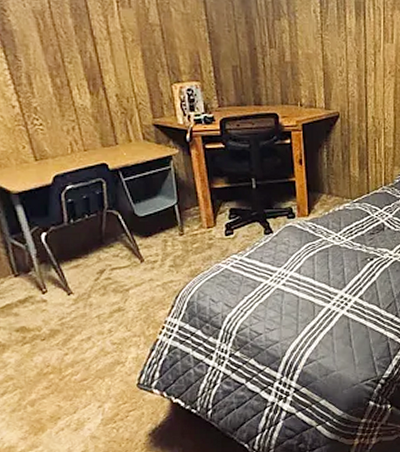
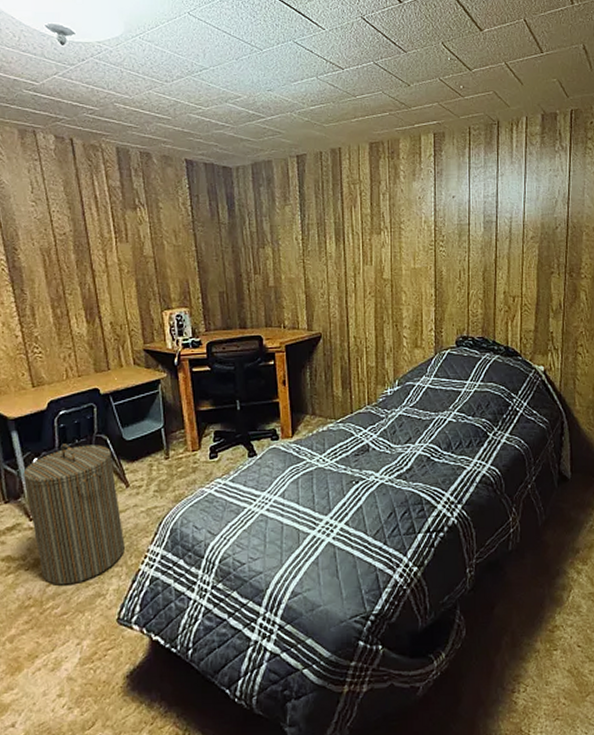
laundry hamper: none [32,219,142,354] -> present [23,444,125,585]

